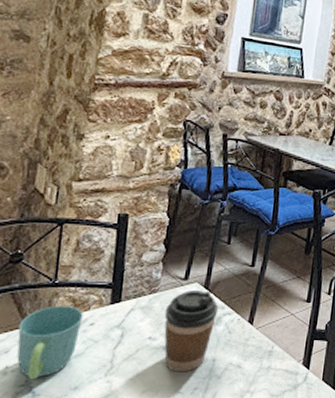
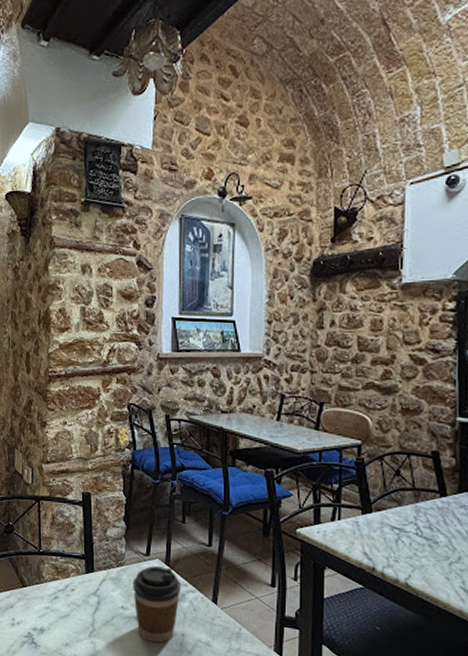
mug: present [16,306,84,380] -> none [18,571,65,633]

